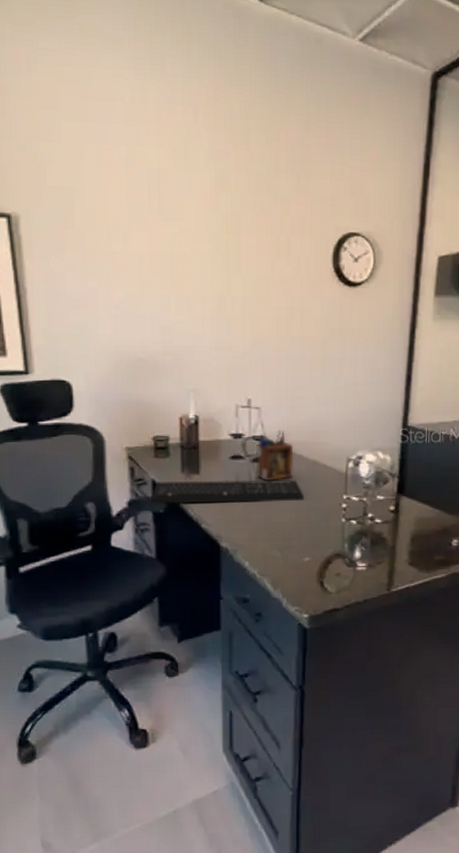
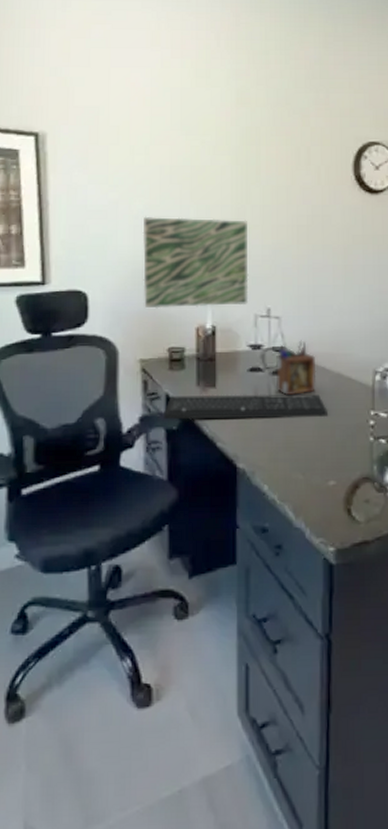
wall art: none [124,305,230,399] -> present [142,216,249,309]

